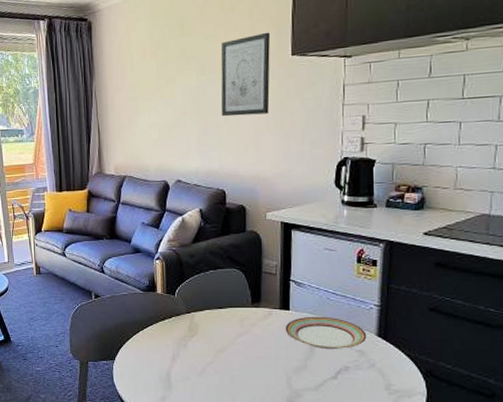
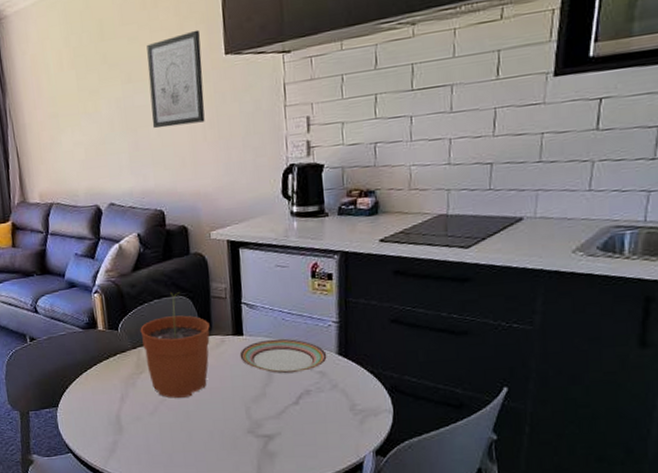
plant pot: none [195,265,259,362] -> present [140,292,210,398]

